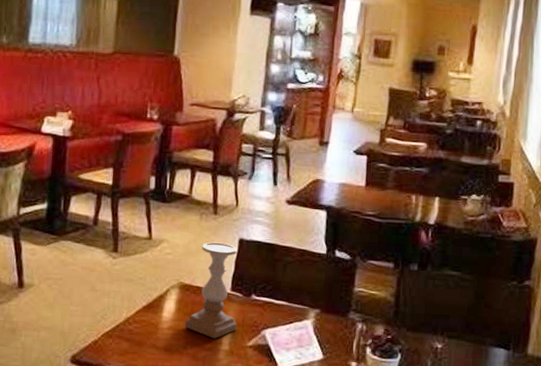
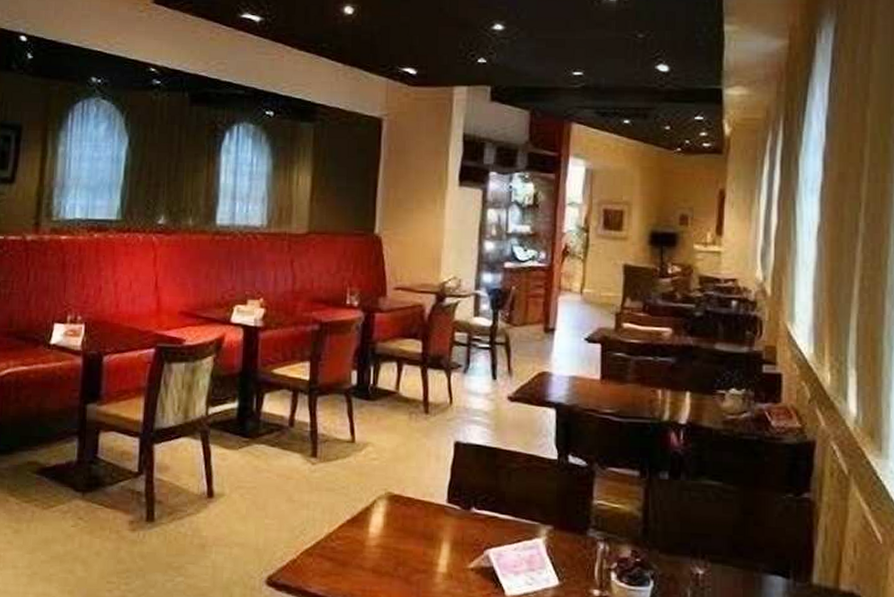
candle holder: present [184,242,238,339] -> none [394,445,456,559]

